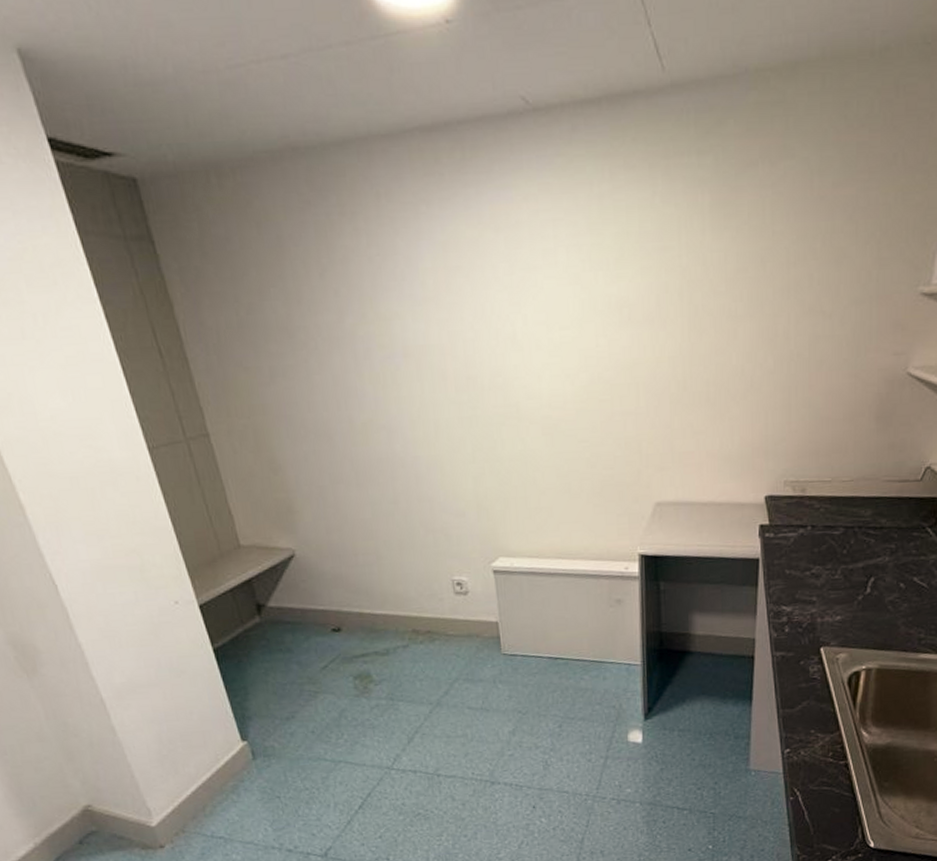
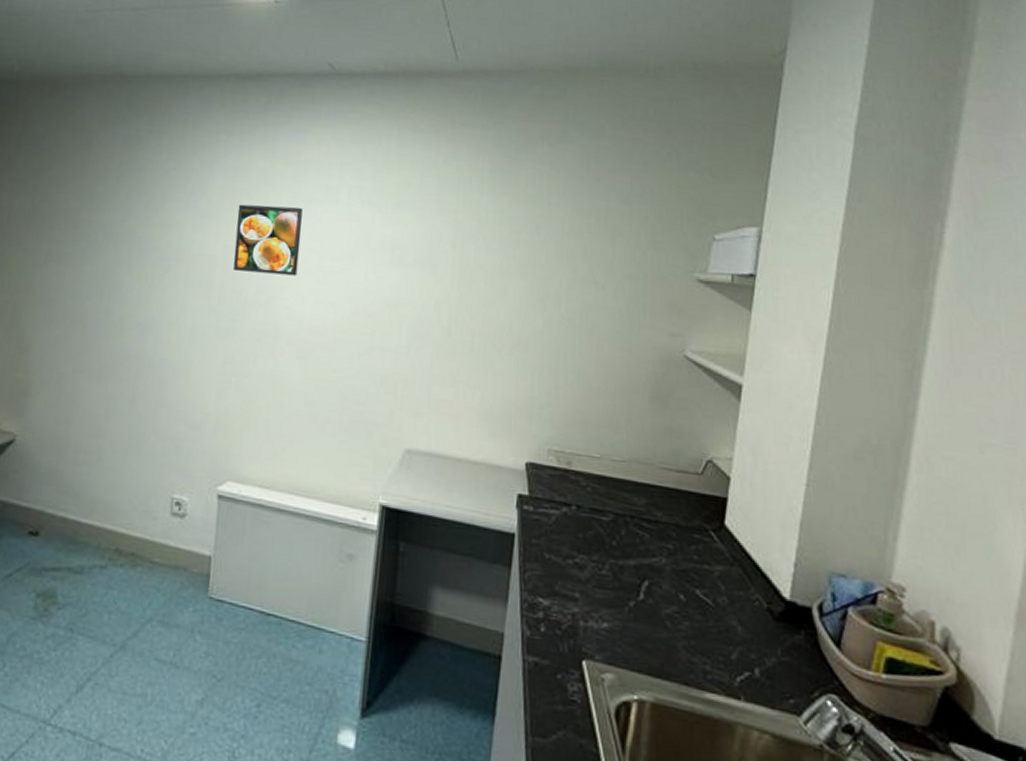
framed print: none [455,277,529,356] -> present [233,204,303,276]

